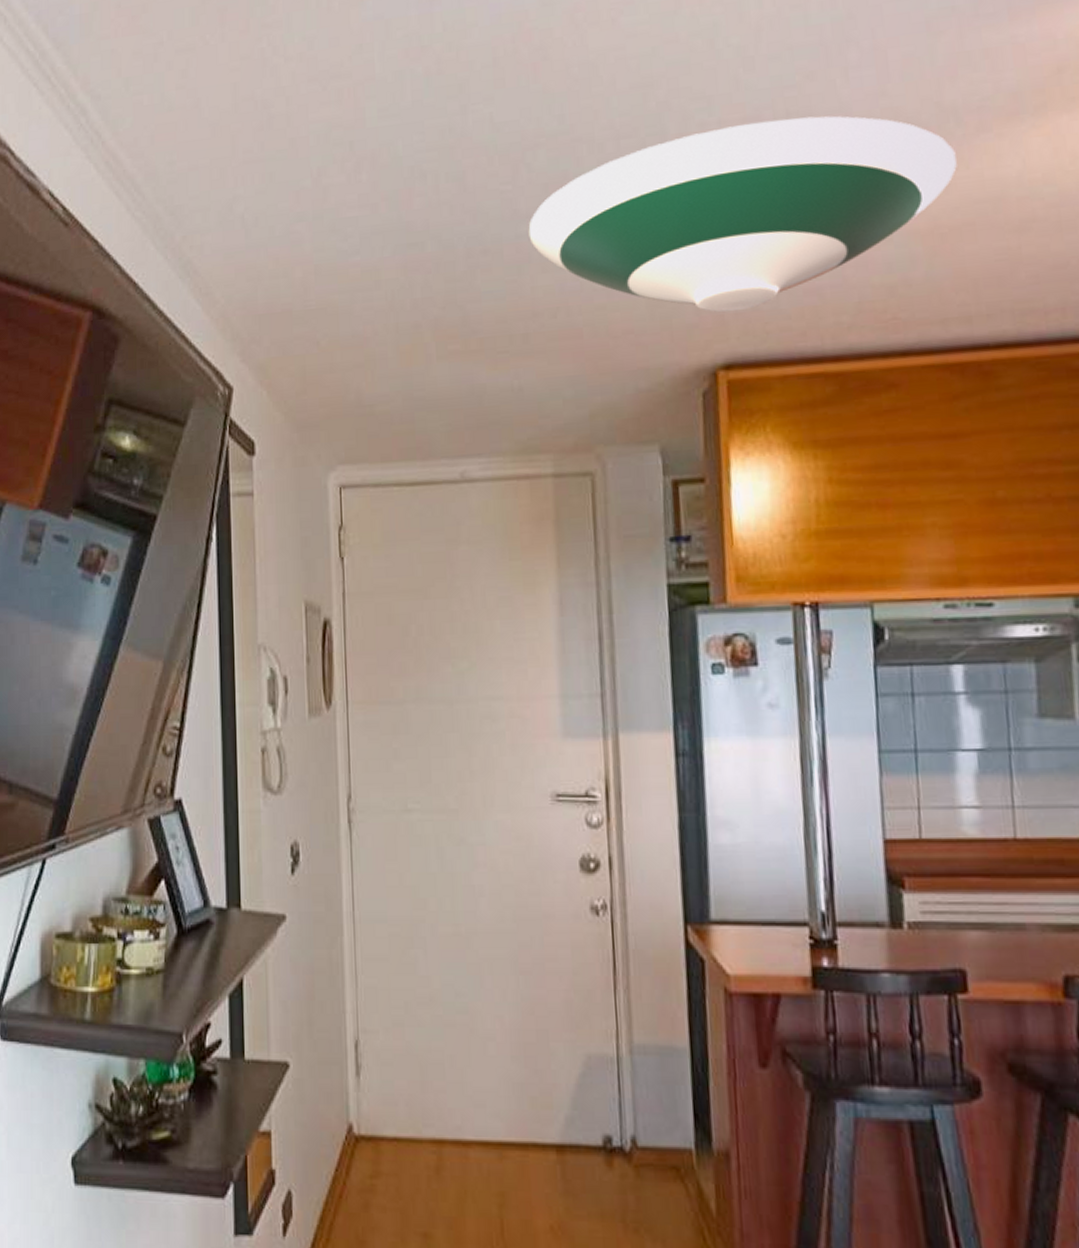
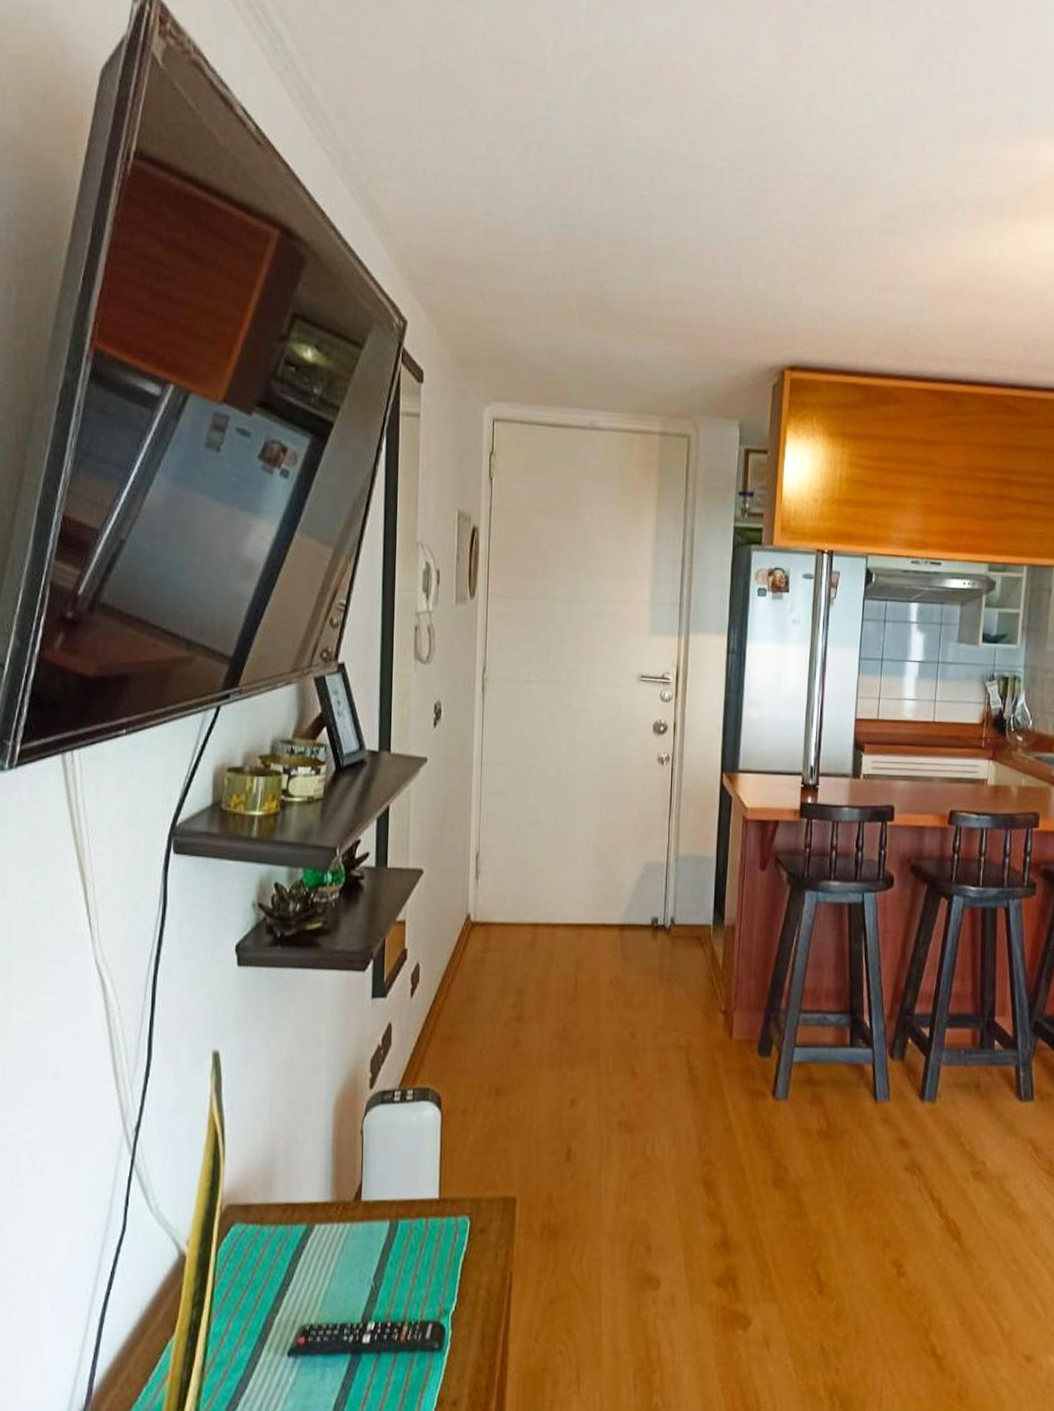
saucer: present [528,115,957,312] -> none [658,180,959,326]

